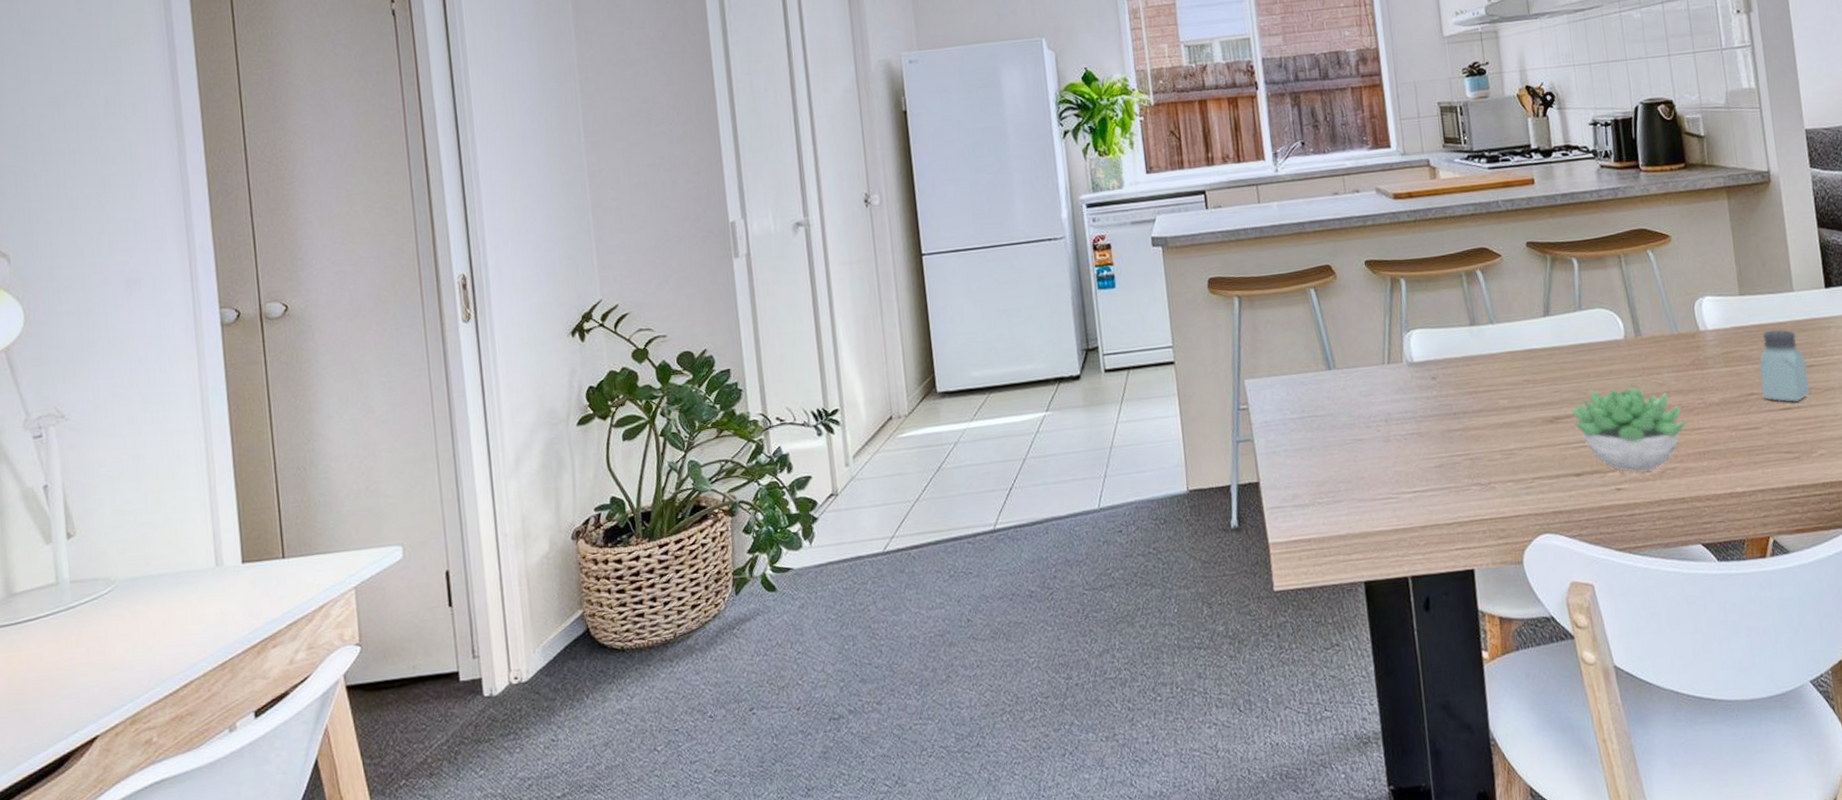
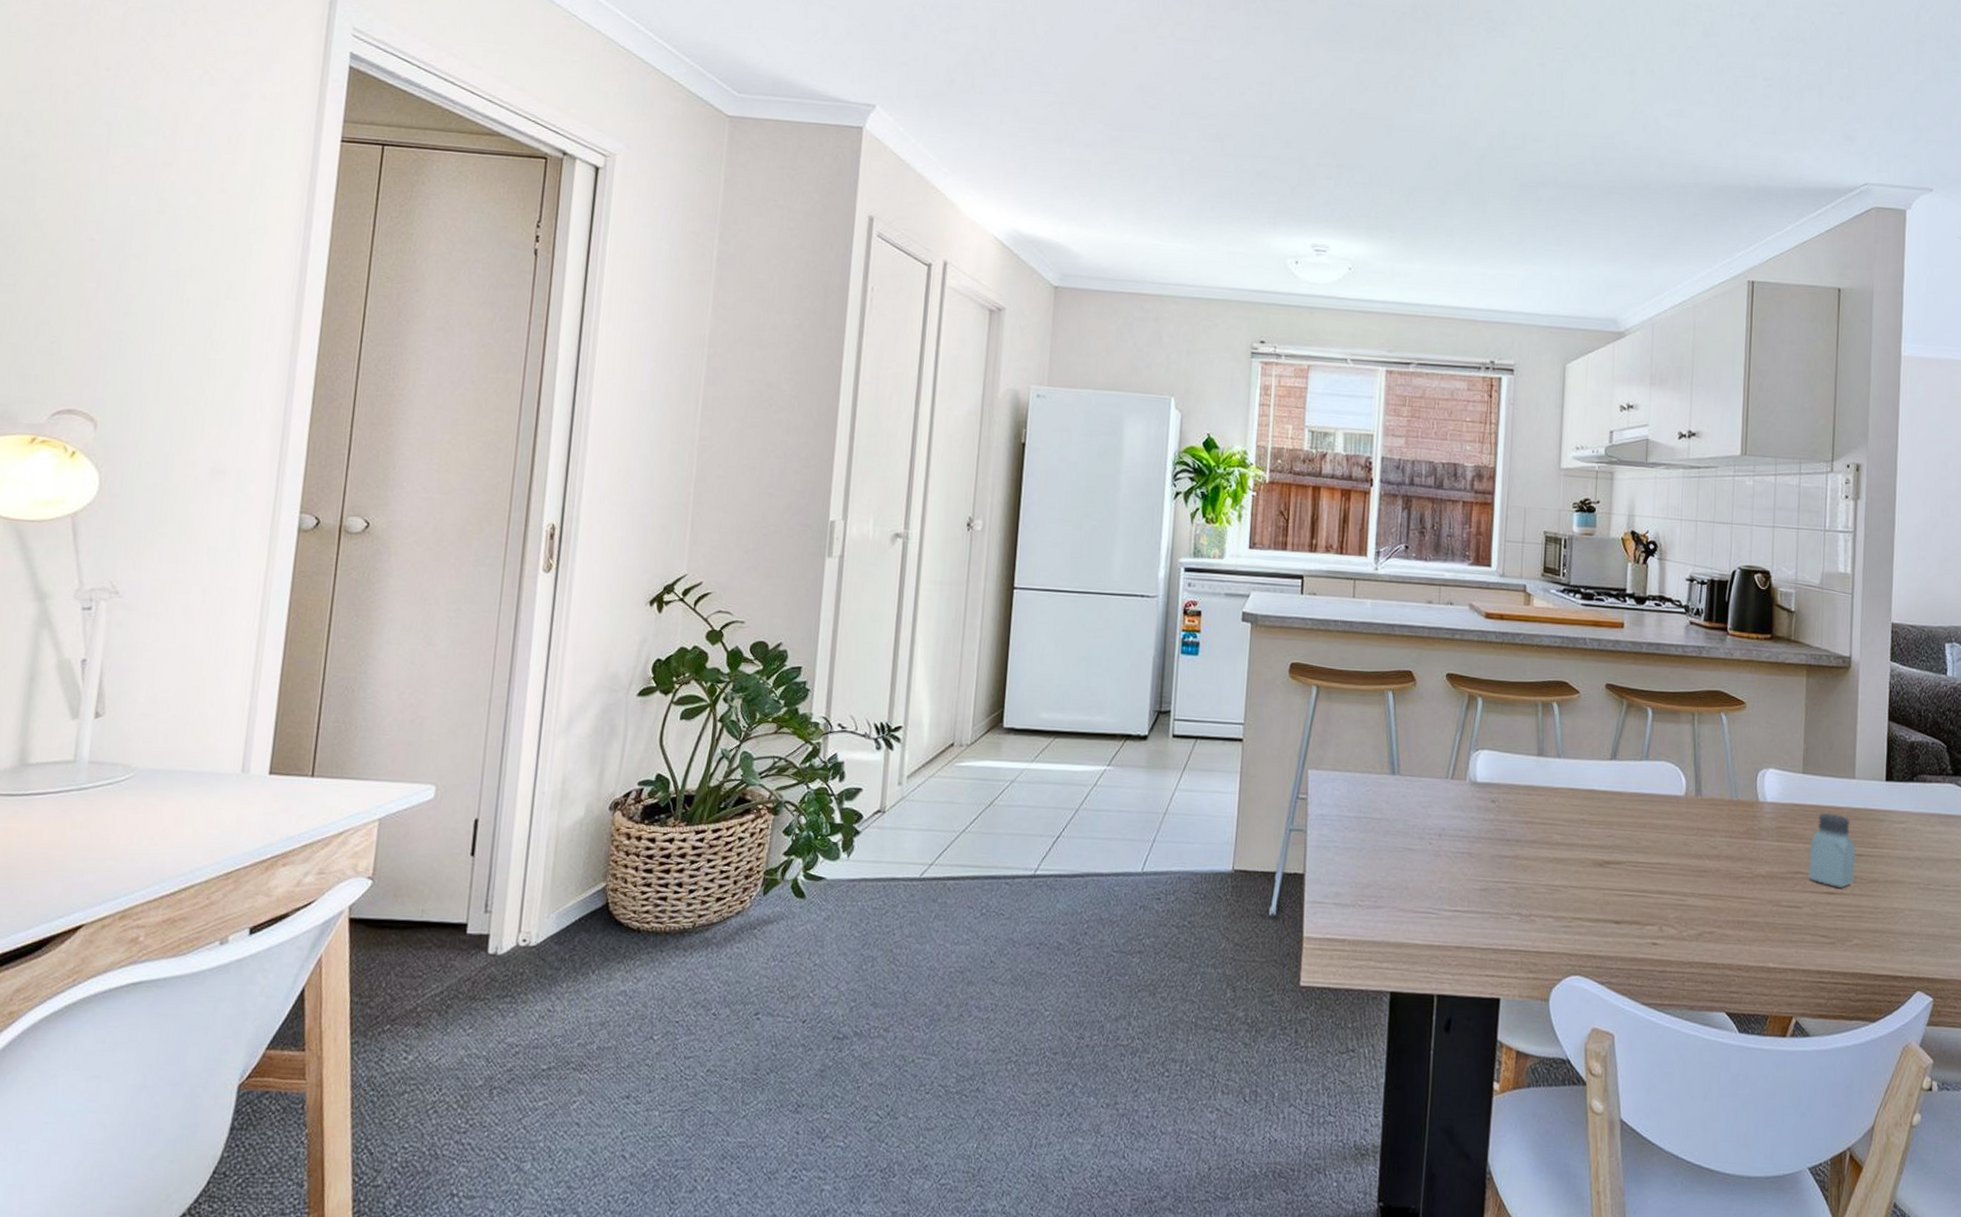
succulent plant: present [1571,387,1687,472] -> none [1621,841,1732,931]

